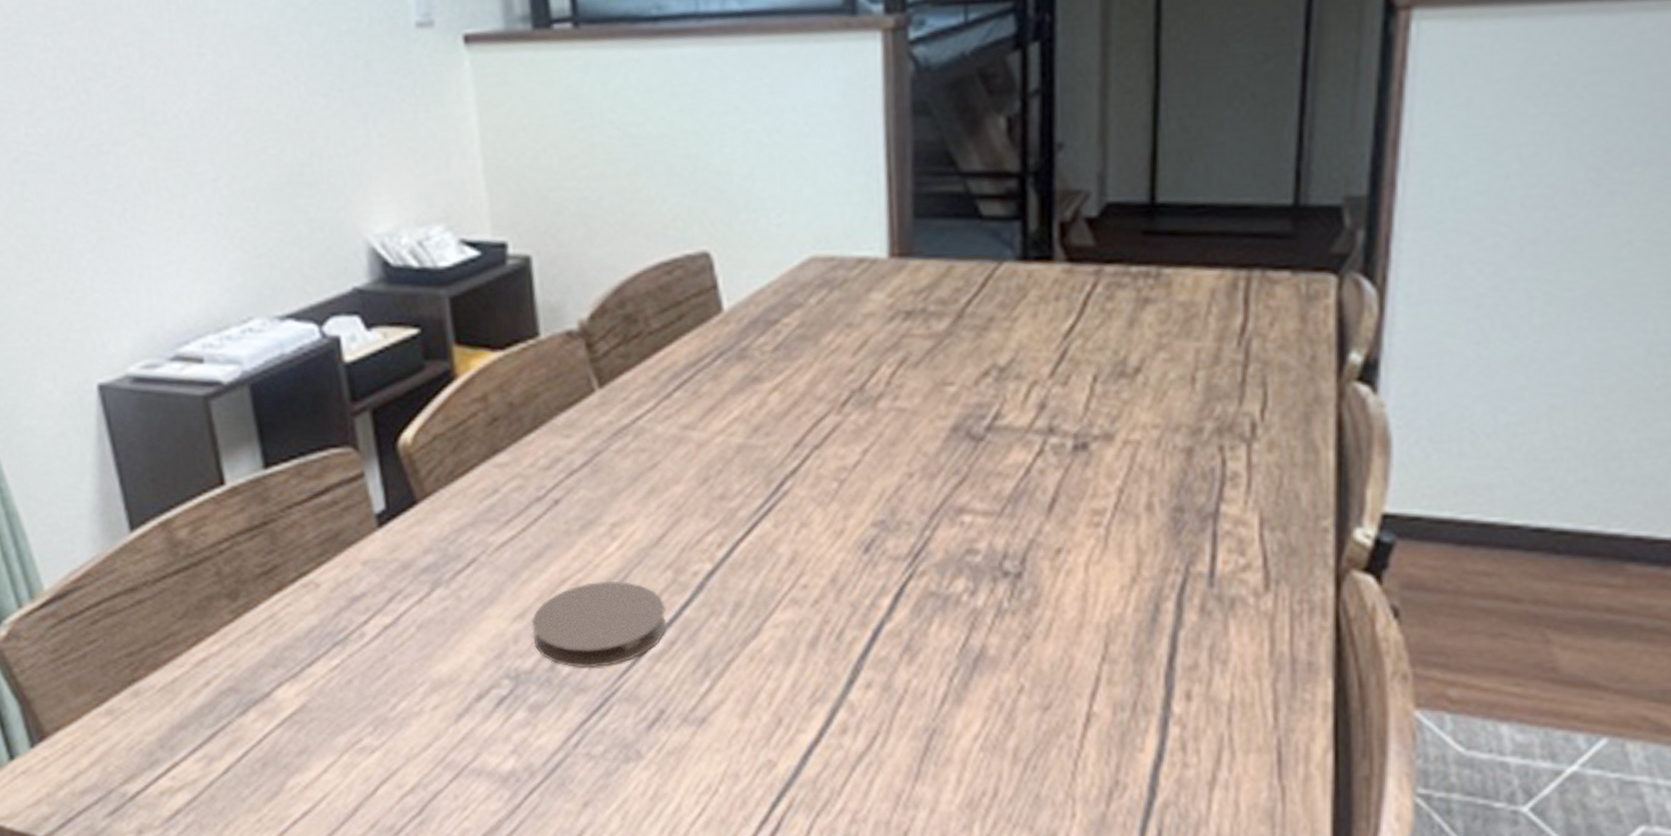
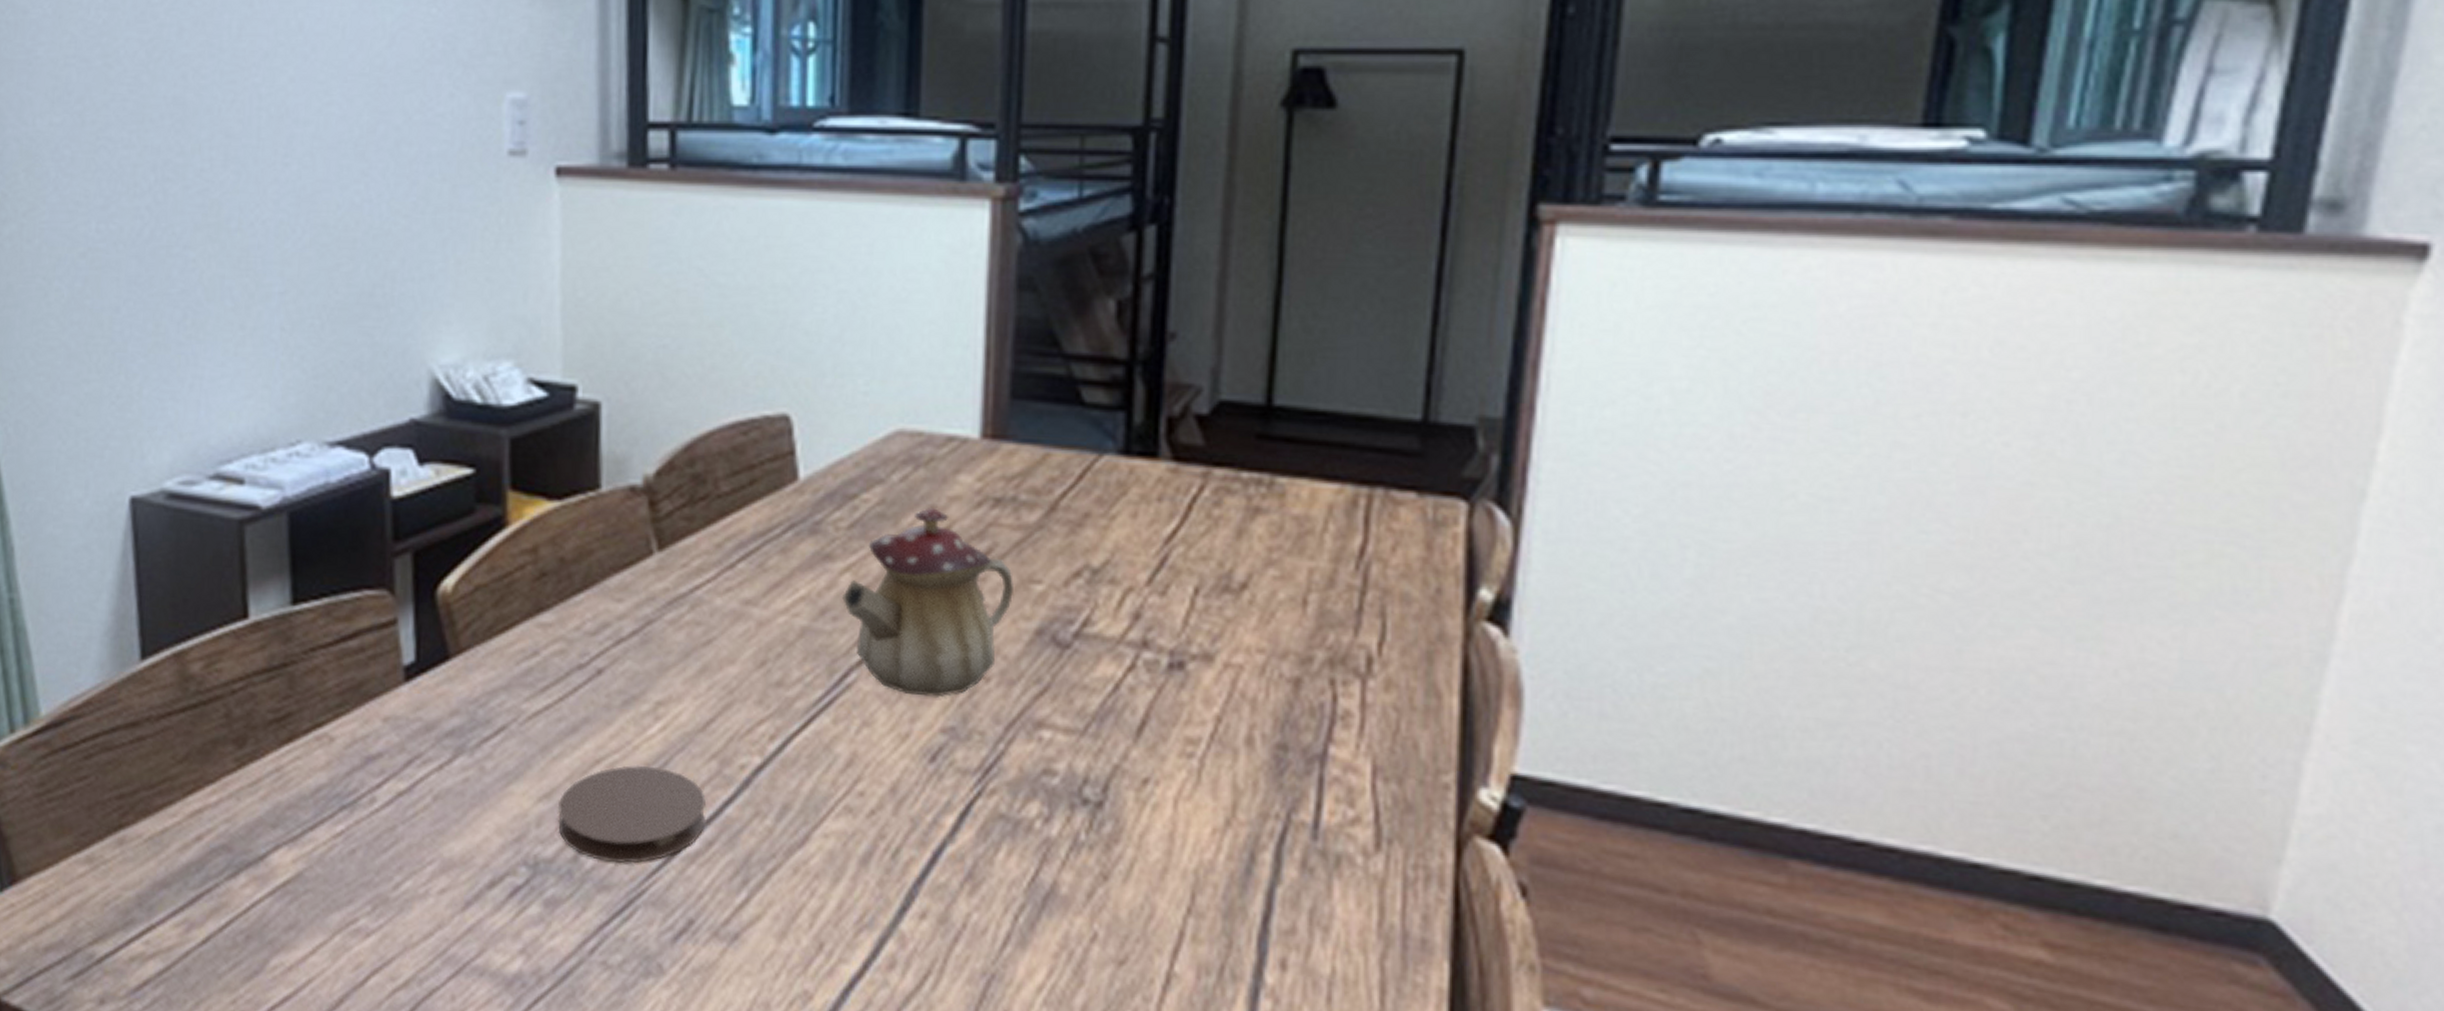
teapot: none [773,324,929,496] -> present [842,506,1013,697]

